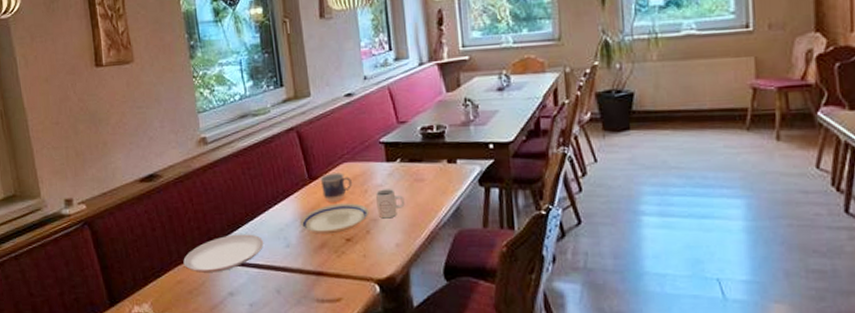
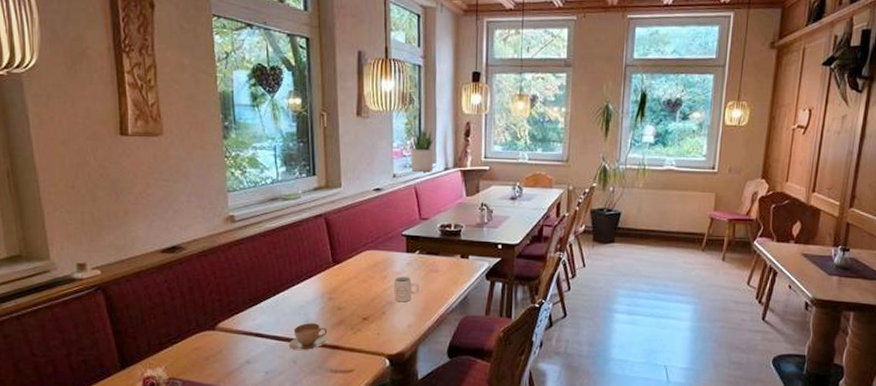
plate: present [183,234,264,273] -> none [201,308,284,342]
teacup: none [270,248,311,279] -> present [288,323,328,351]
plate: present [299,203,369,235] -> none [320,286,386,313]
cup: present [320,173,352,204] -> none [343,258,373,286]
planter: none [379,21,407,72] -> present [411,128,435,173]

